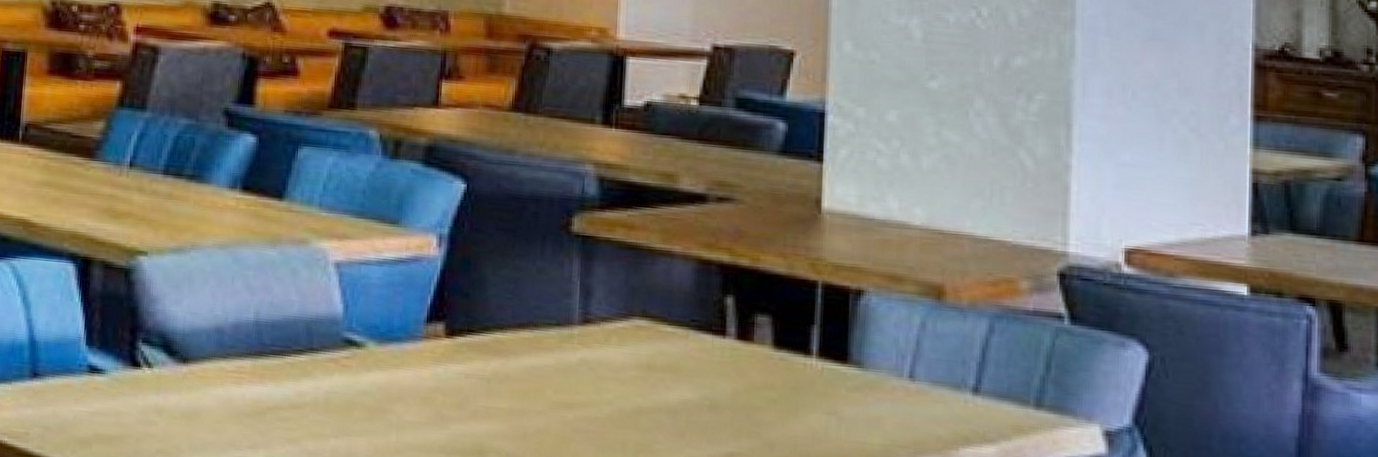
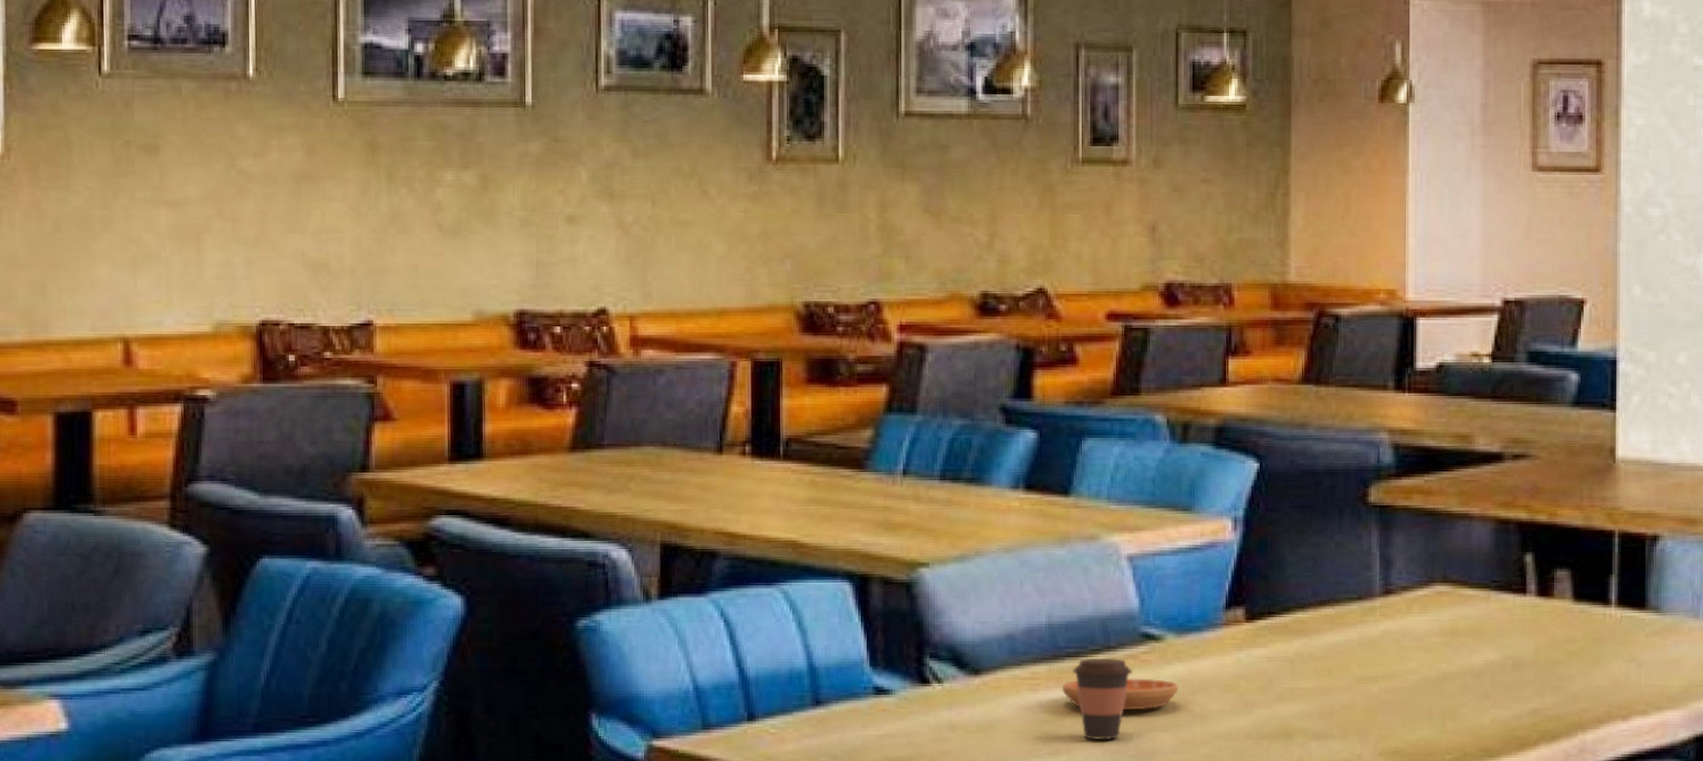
saucer: none [265,377,377,414] -> present [1062,678,1179,710]
coffee cup: none [275,357,333,440] -> present [1072,658,1132,740]

